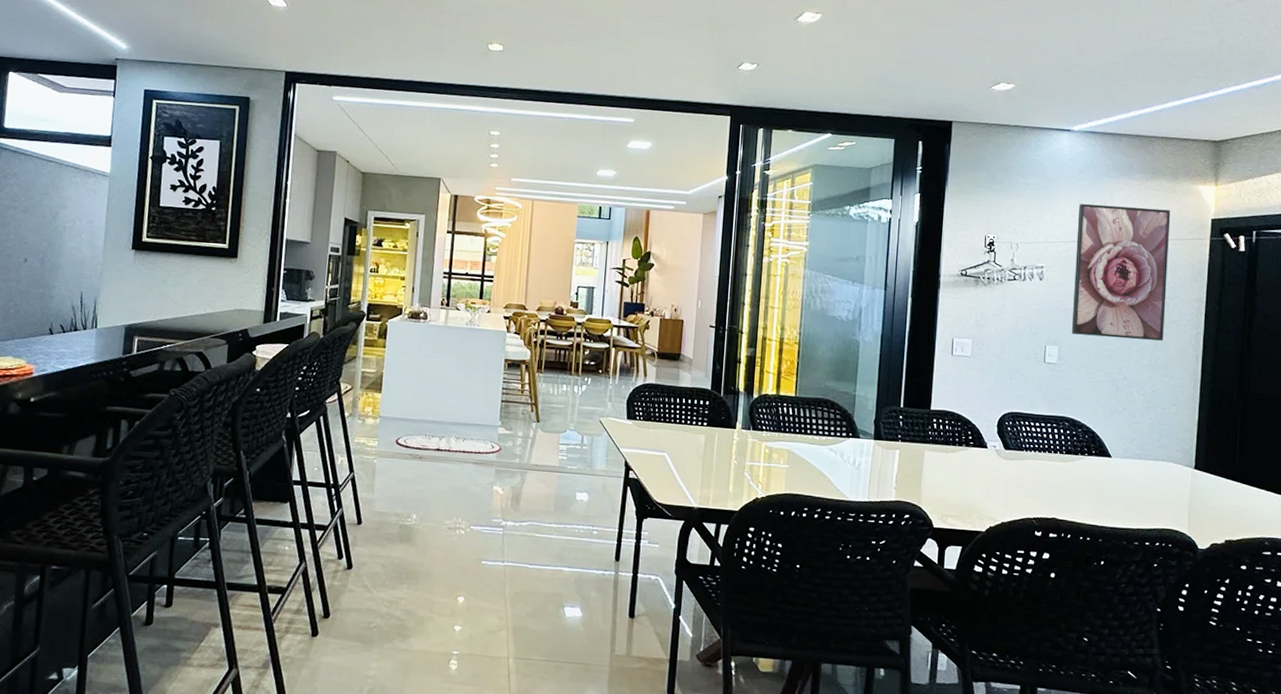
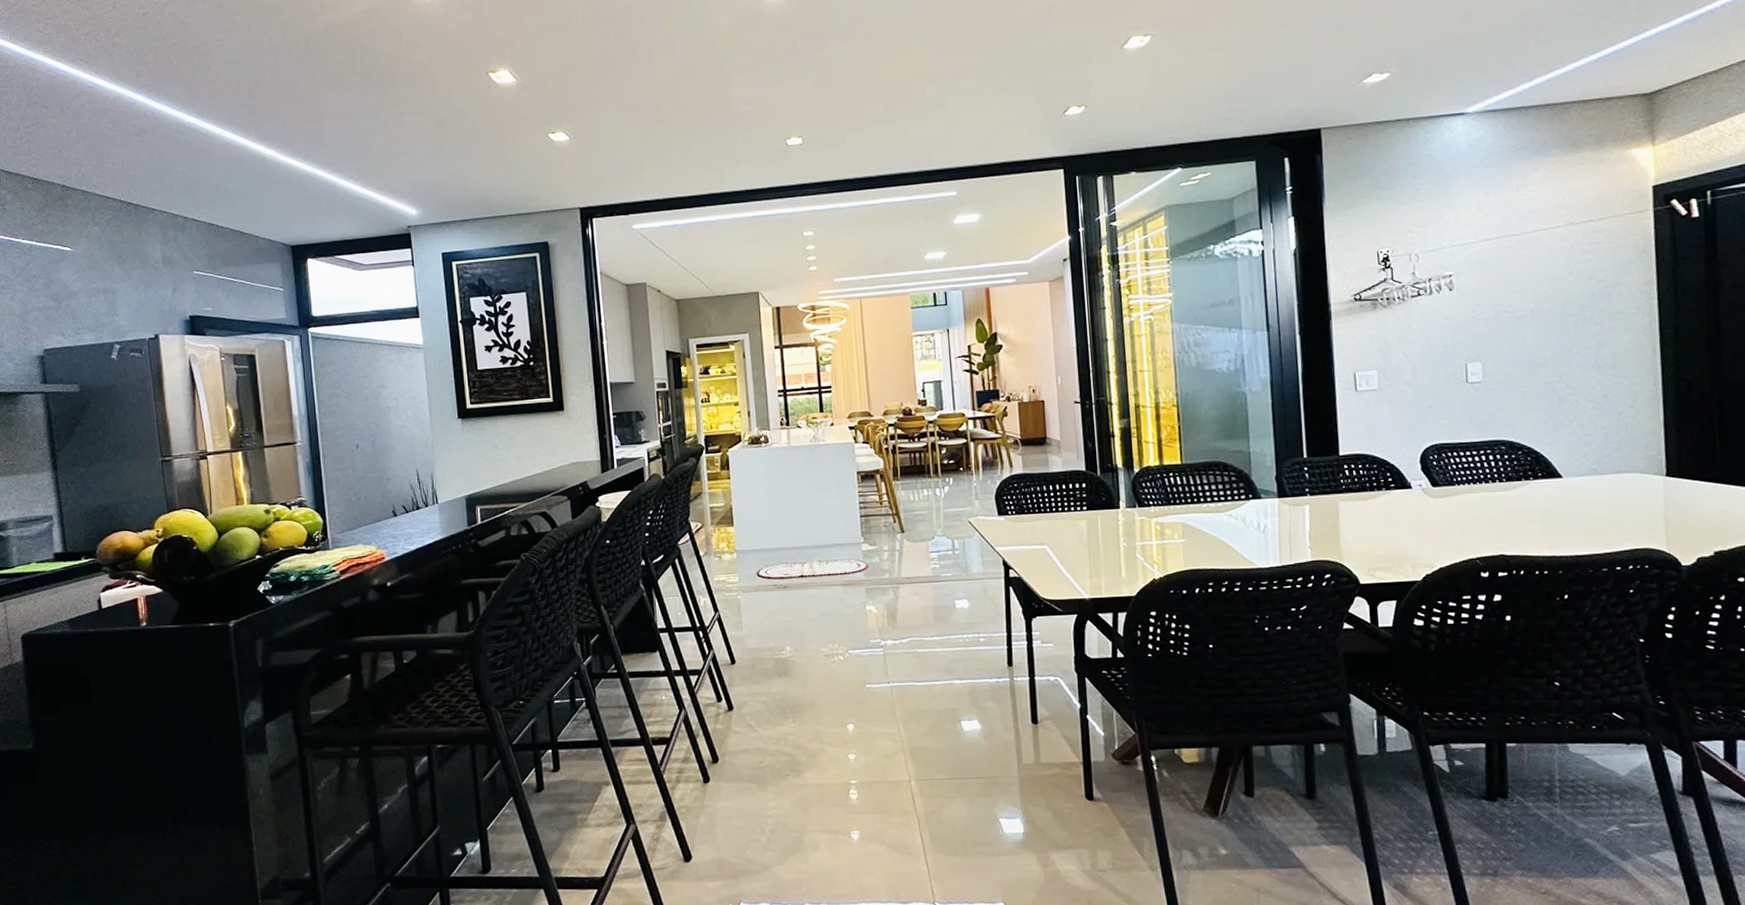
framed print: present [1071,203,1171,341] -> none [1486,184,1609,345]

